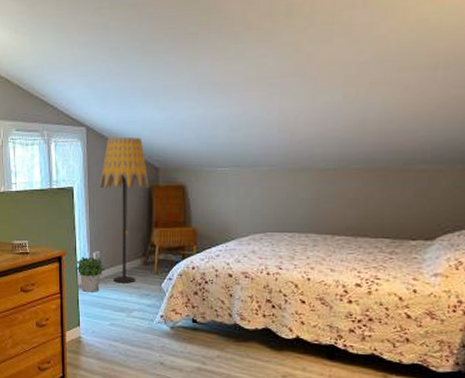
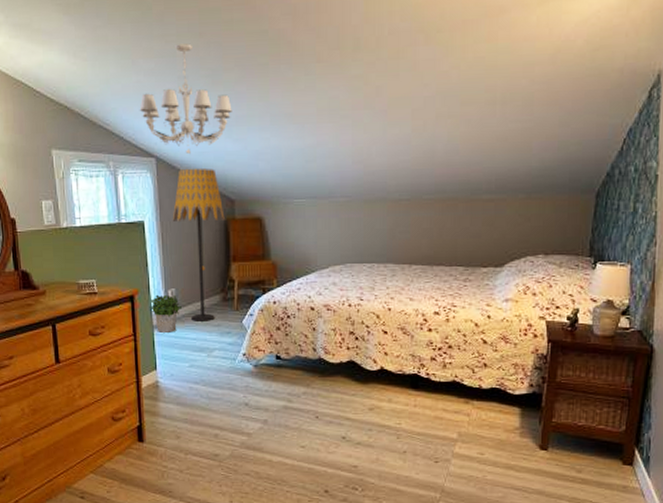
chandelier: none [72,15,161,124] -> present [139,43,232,155]

